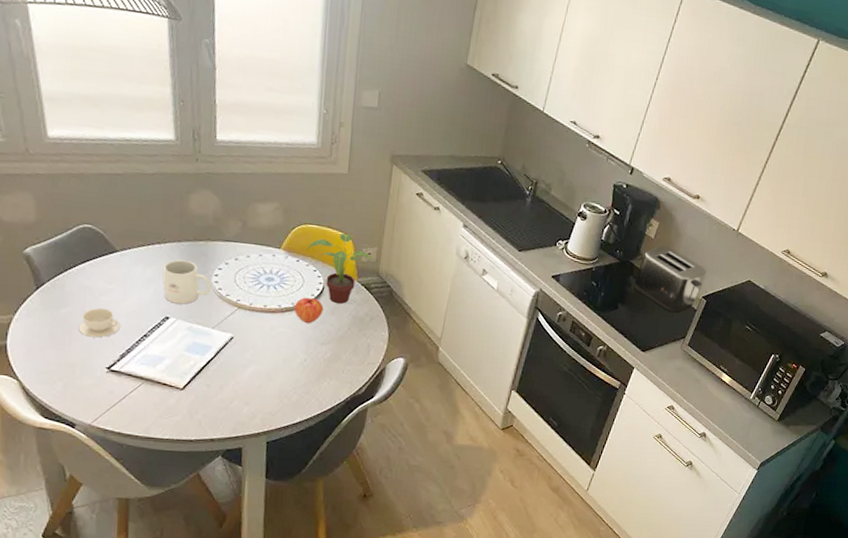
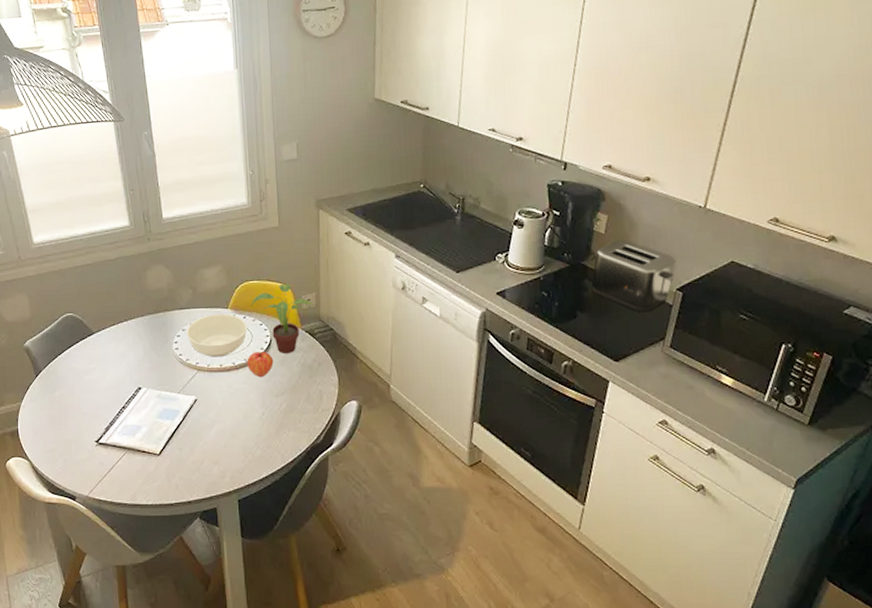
teacup: present [78,307,120,338] -> none [70,386,103,414]
mug: present [162,259,211,304] -> none [131,332,173,374]
bowl: none [229,252,300,298] -> present [186,314,248,357]

